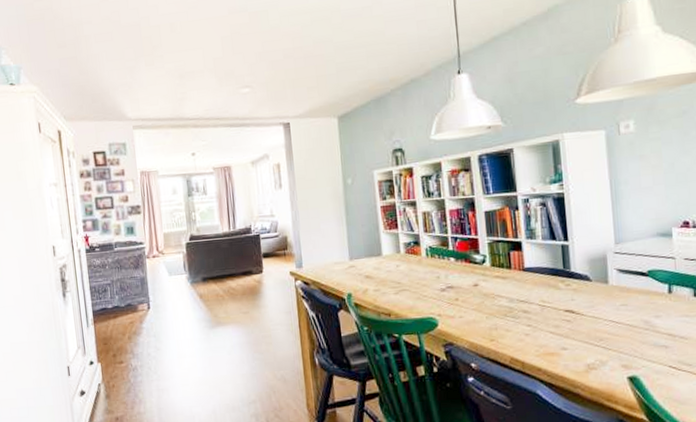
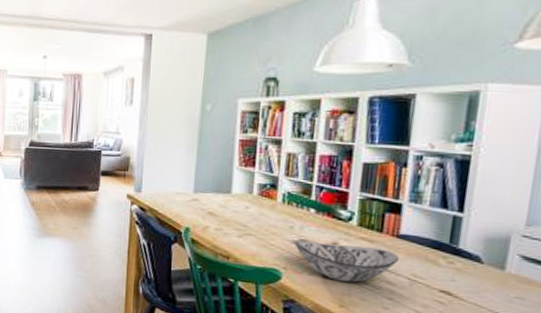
decorative bowl: none [442,283,528,318] -> present [293,240,399,283]

